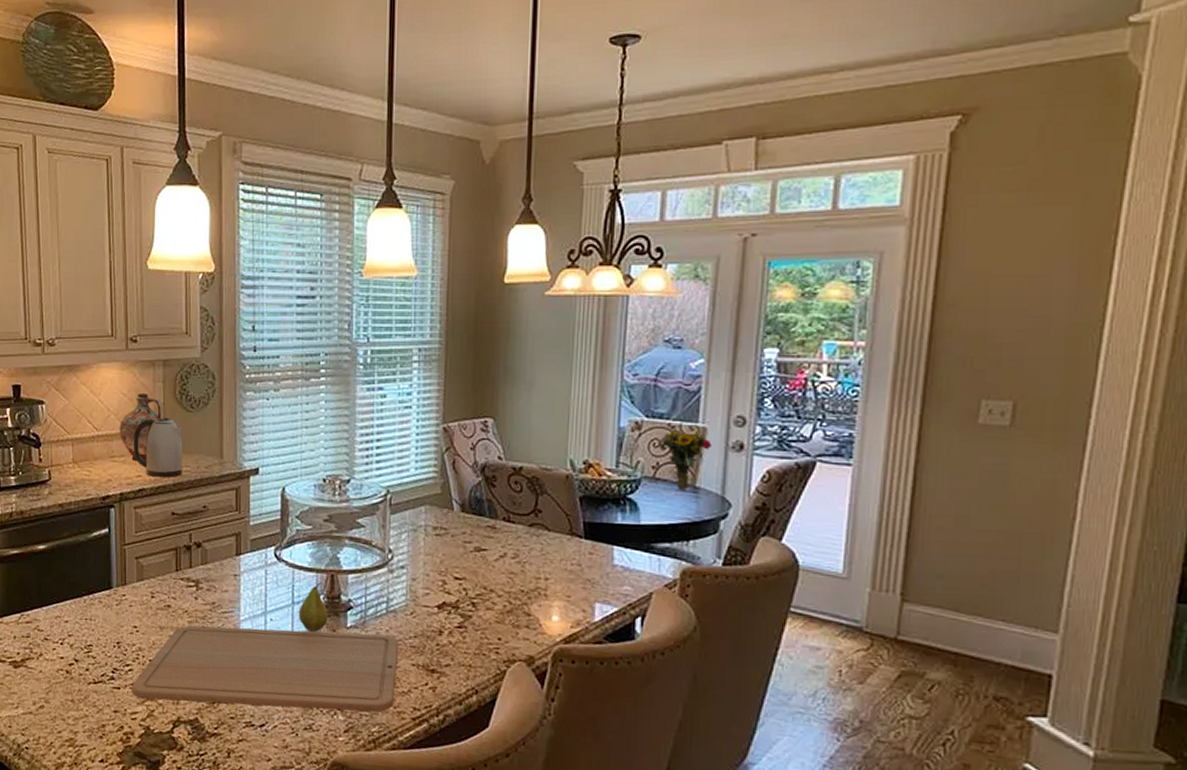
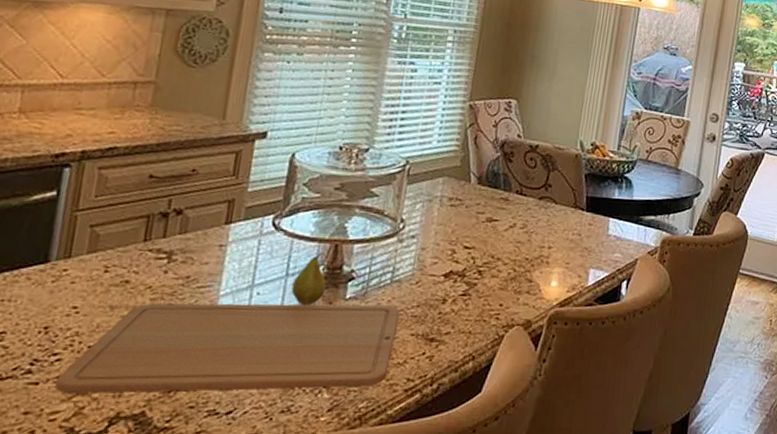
ceramic jug: present [119,393,163,461] -> none [93,41,158,117]
kettle: present [133,417,183,478] -> none [109,69,179,137]
bouquet: present [658,428,712,491] -> none [652,120,693,173]

